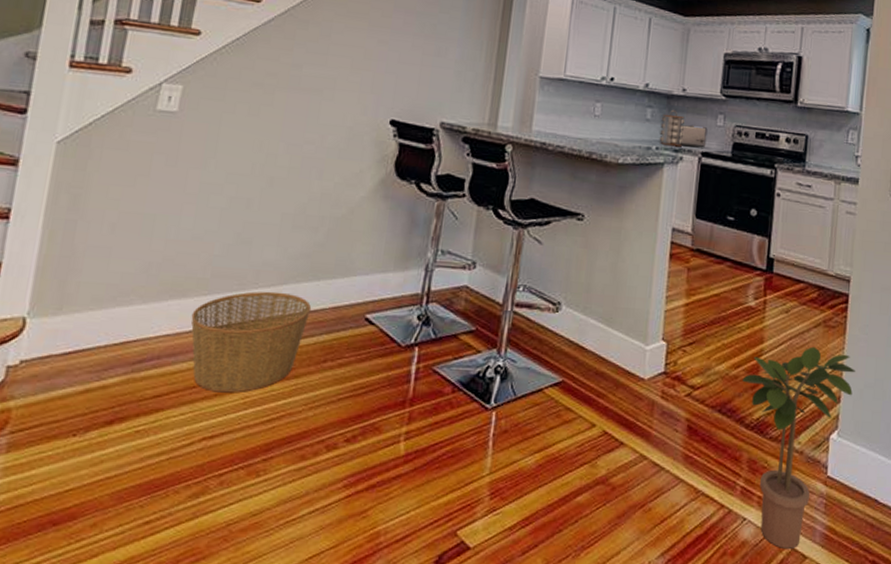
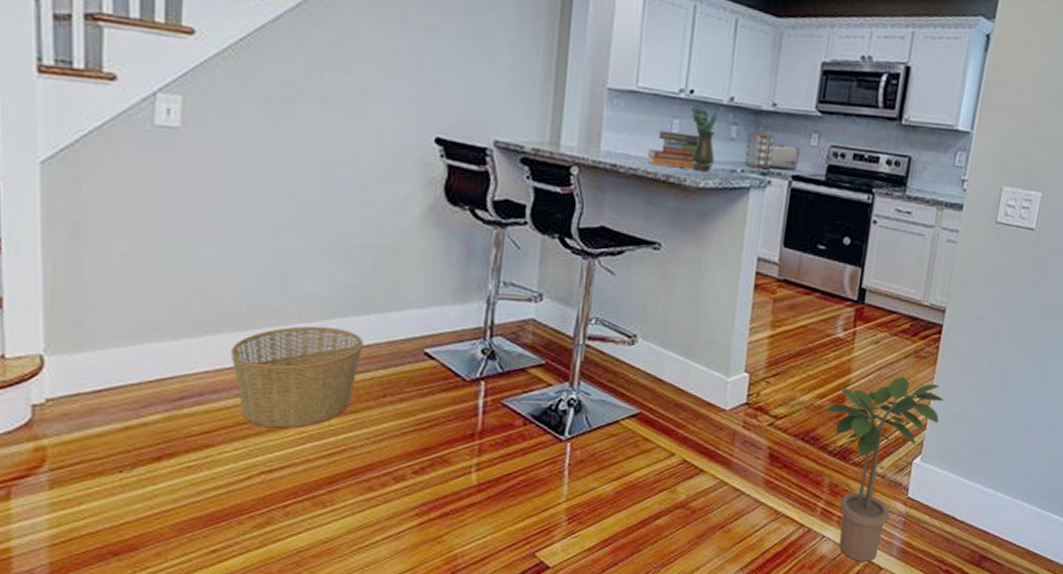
books: none [572,113,619,147] -> present [647,131,700,170]
vase: none [611,89,636,150] -> present [691,103,719,173]

